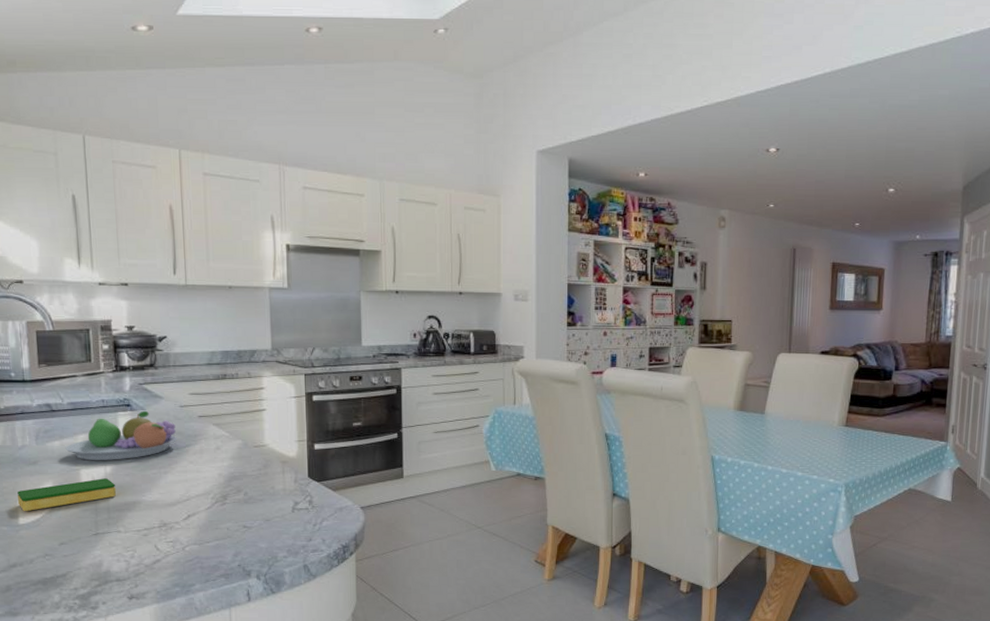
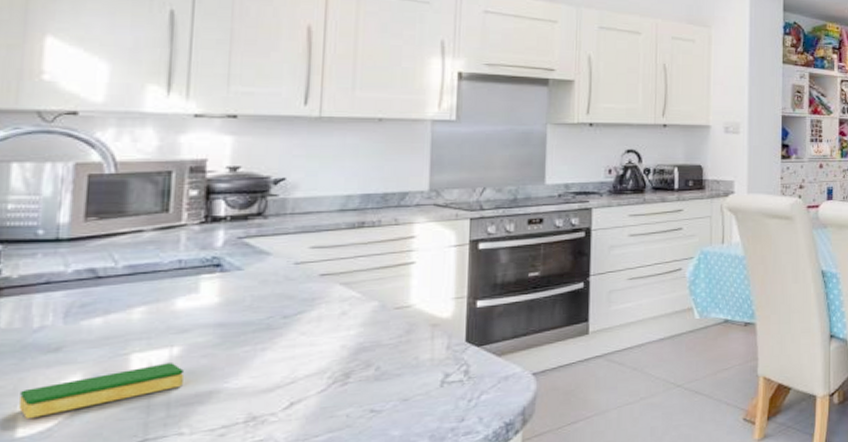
fruit bowl: present [65,410,177,460] -> none [110,271,286,341]

